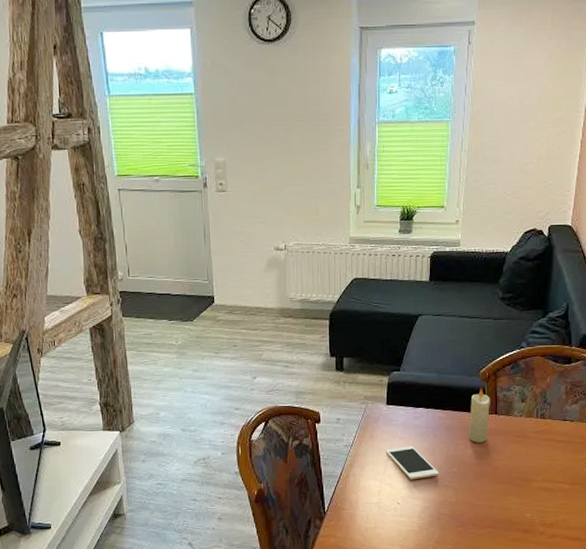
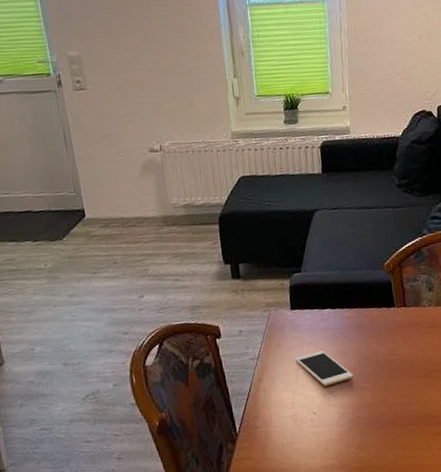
candle: present [468,387,490,443] -> none [378,280,399,339]

